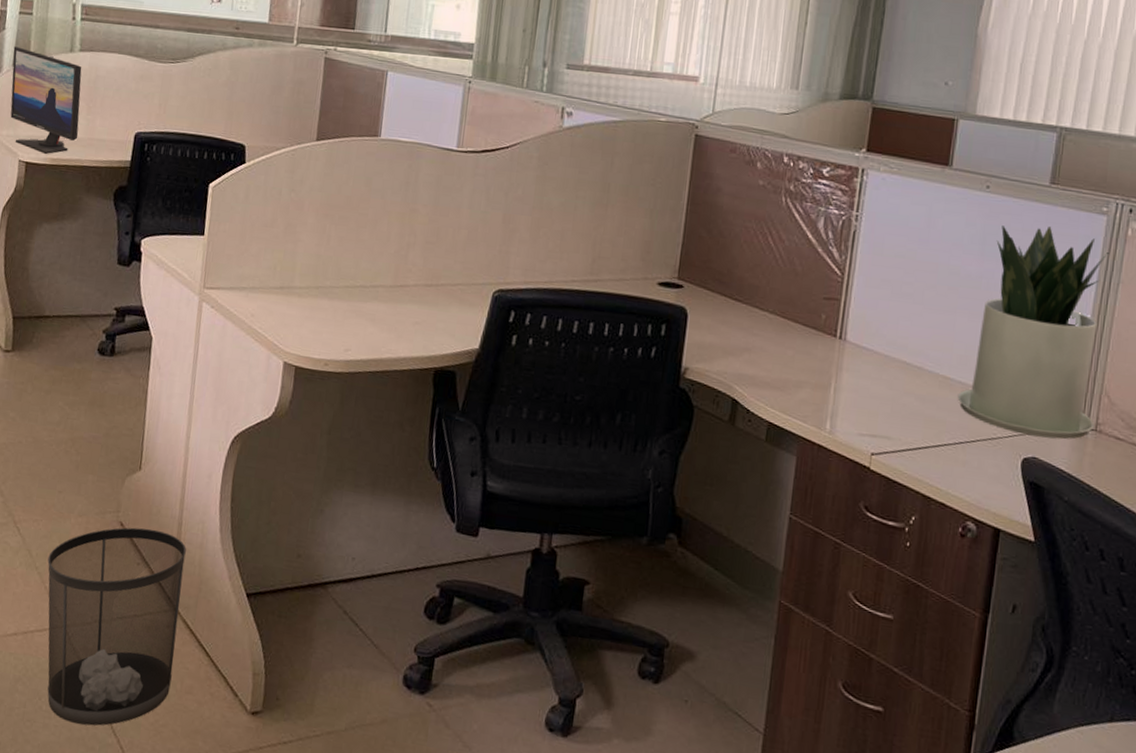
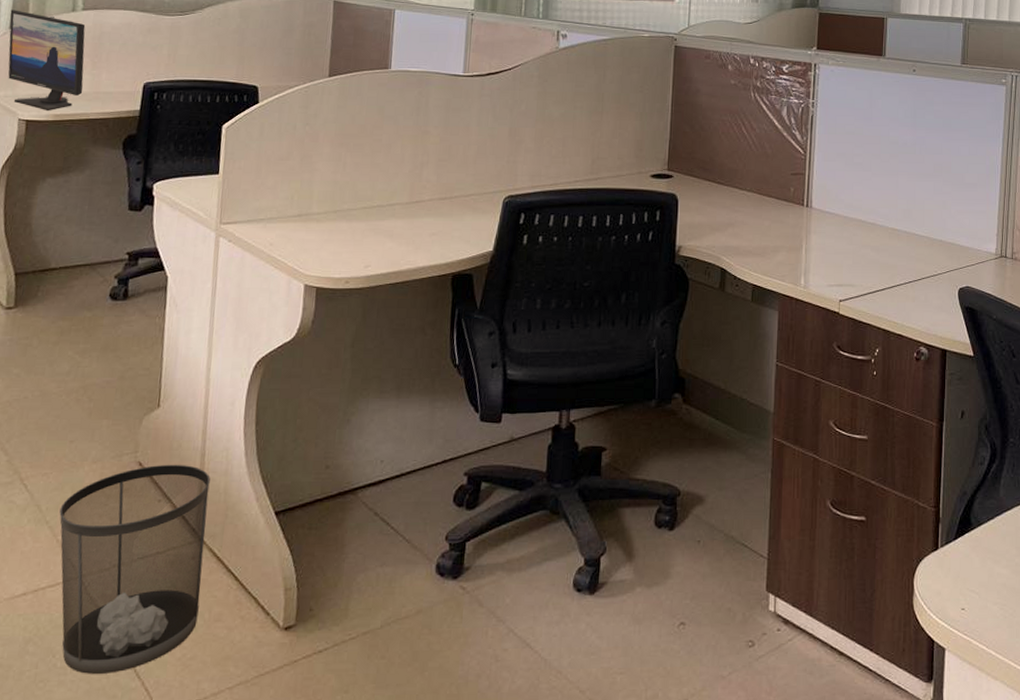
planter: present [957,226,1108,440] -> none [904,98,1011,269]

